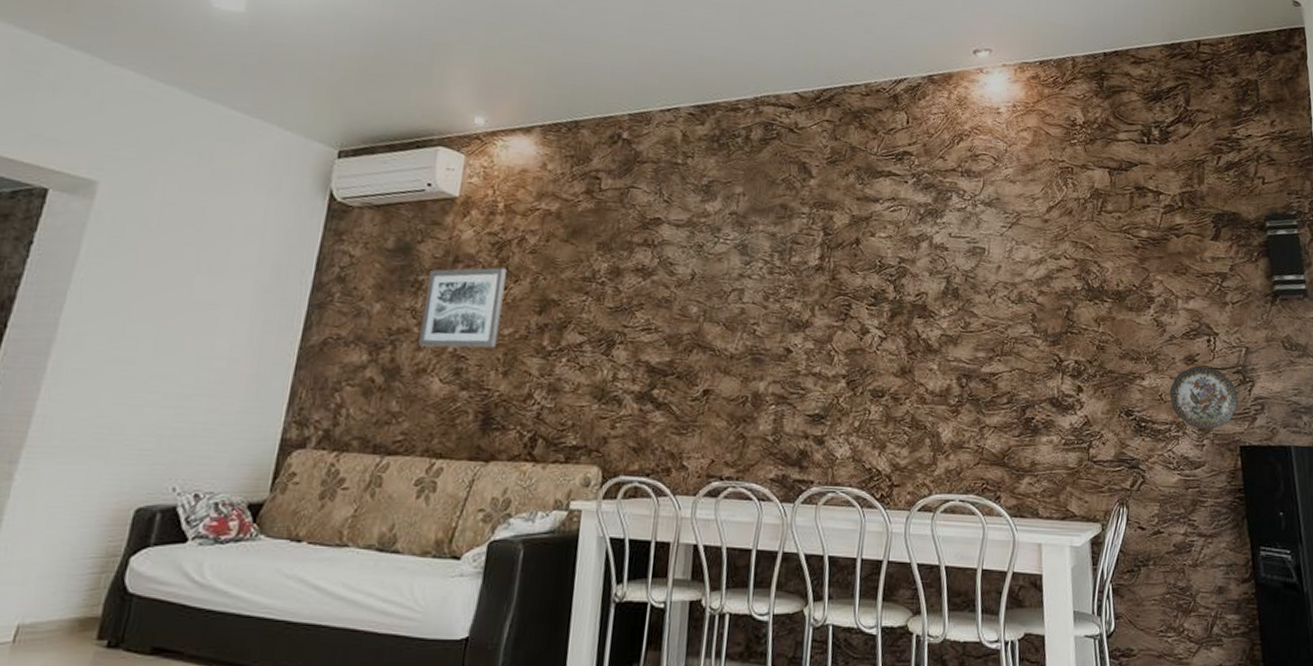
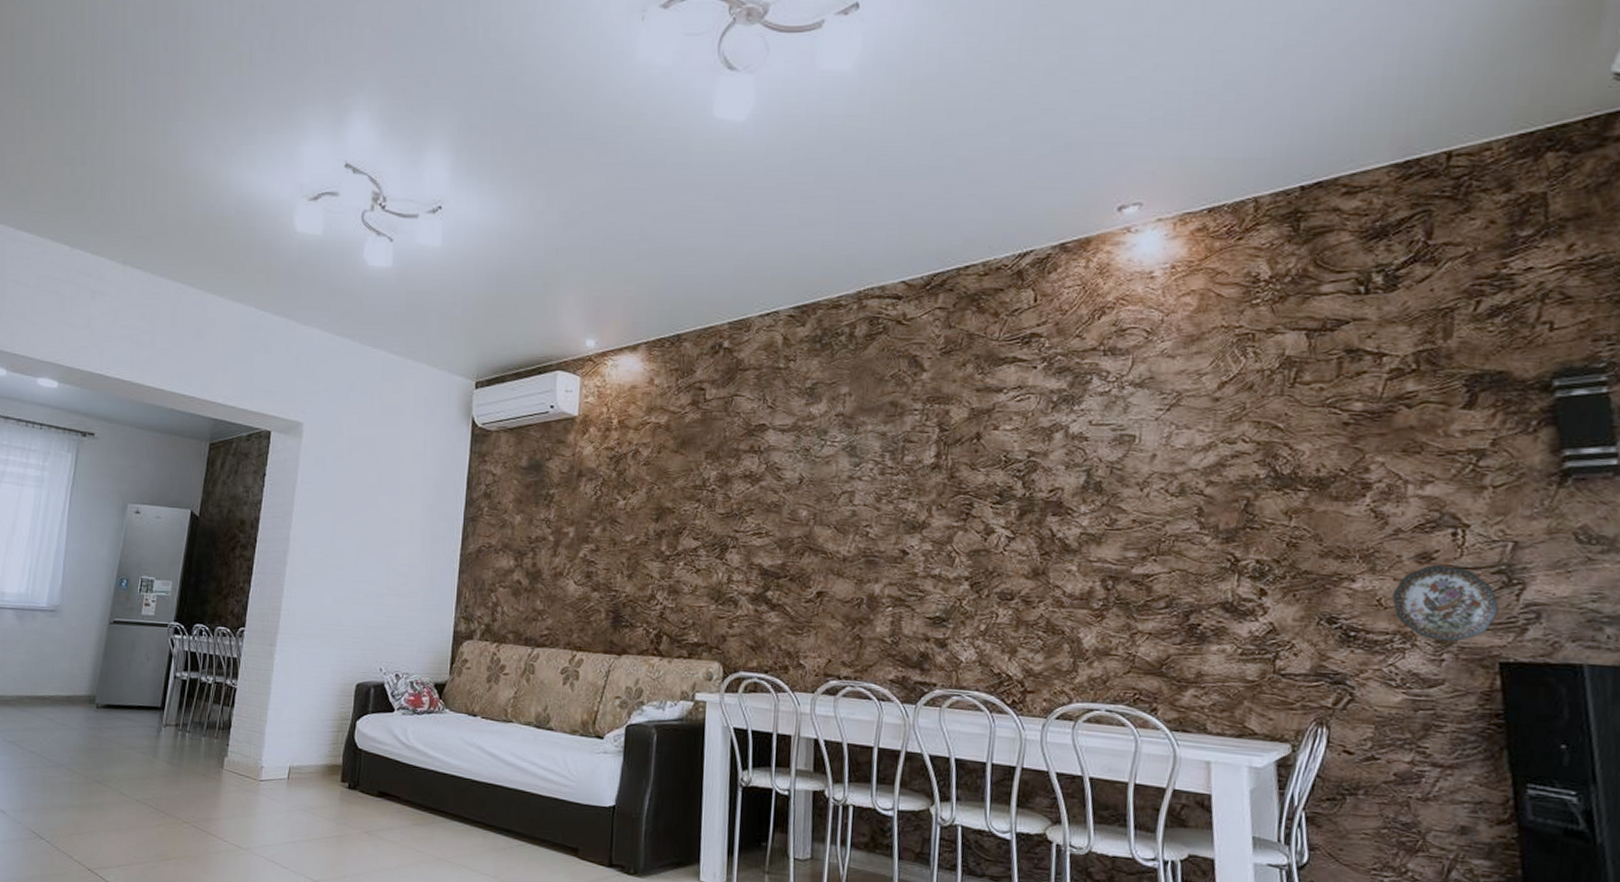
wall art: present [417,267,507,348] -> none [553,479,624,554]

